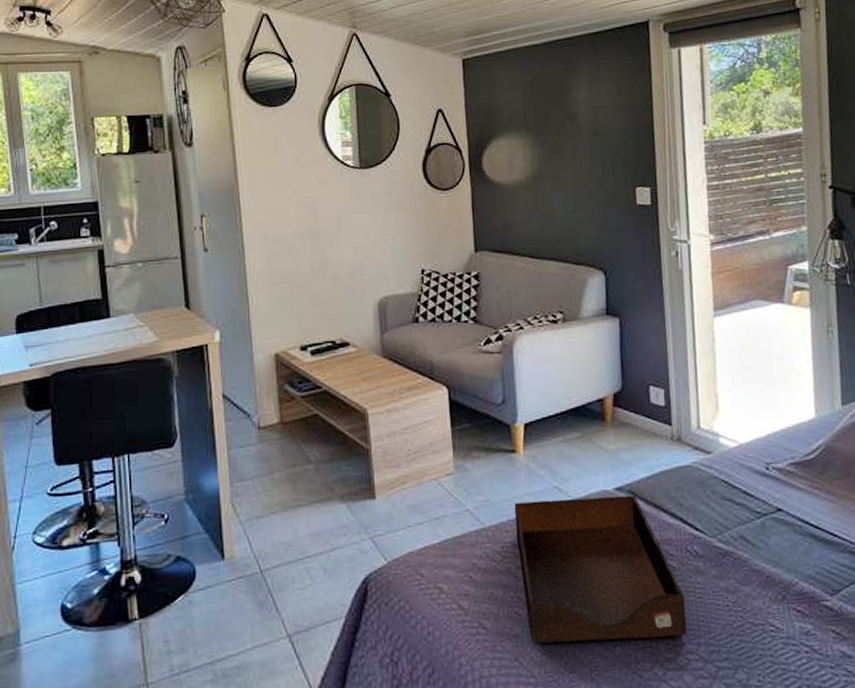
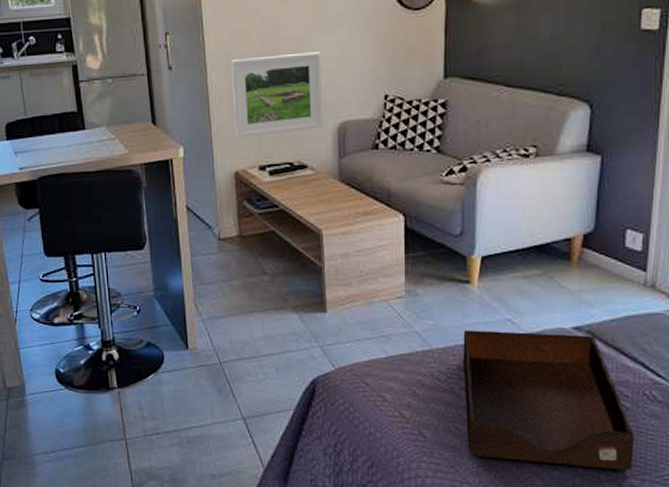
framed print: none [269,230,364,319] -> present [231,52,323,138]

